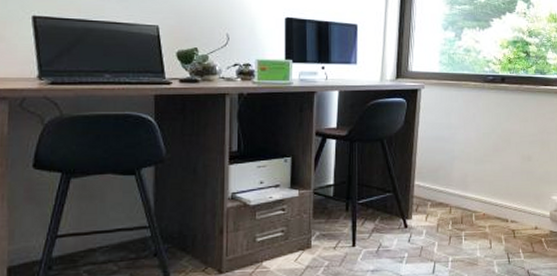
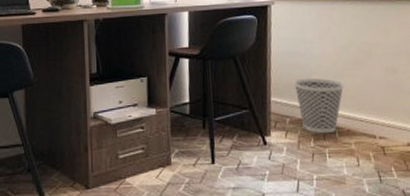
wastebasket: none [437,163,484,218] -> present [293,78,345,134]

